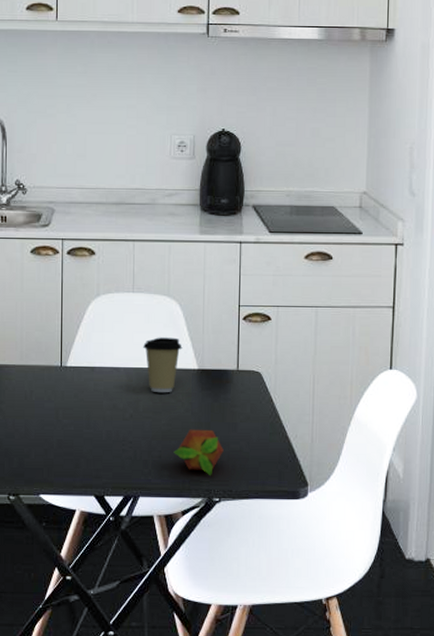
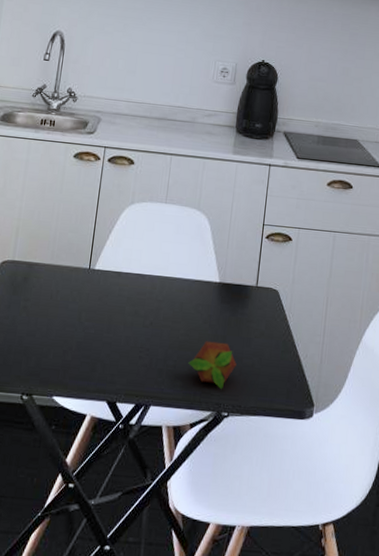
coffee cup: present [143,337,183,393] -> none [170,248,207,303]

